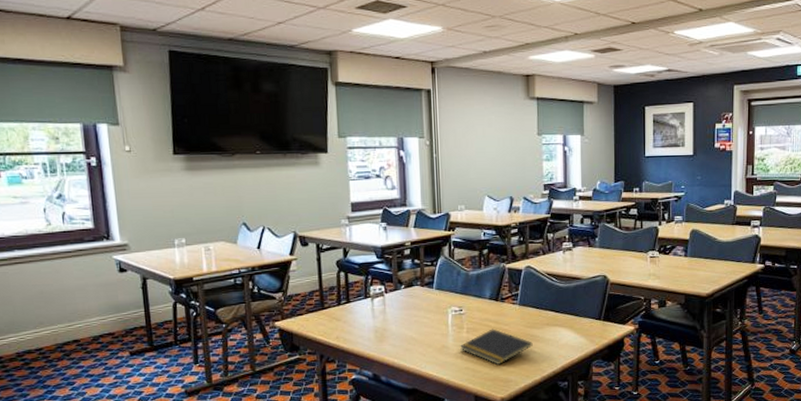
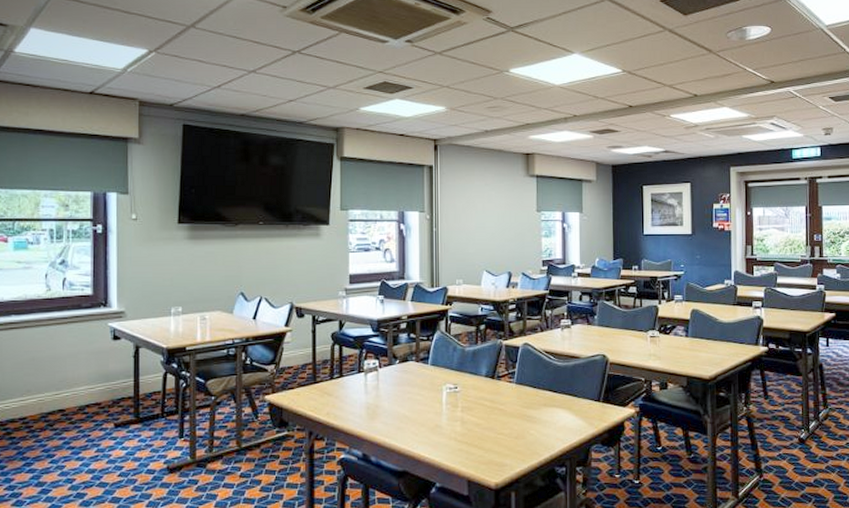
notepad: present [460,328,533,366] -> none [454,408,529,448]

